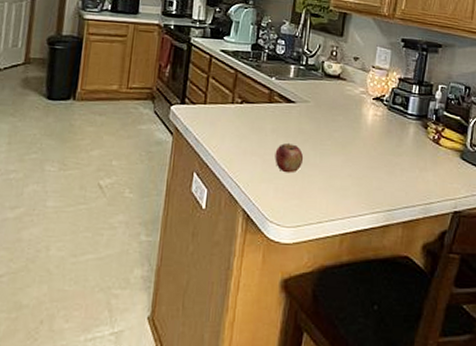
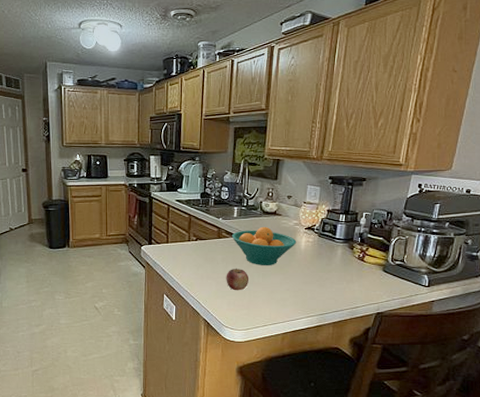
fruit bowl: none [285,92,363,142] -> present [231,226,297,265]

